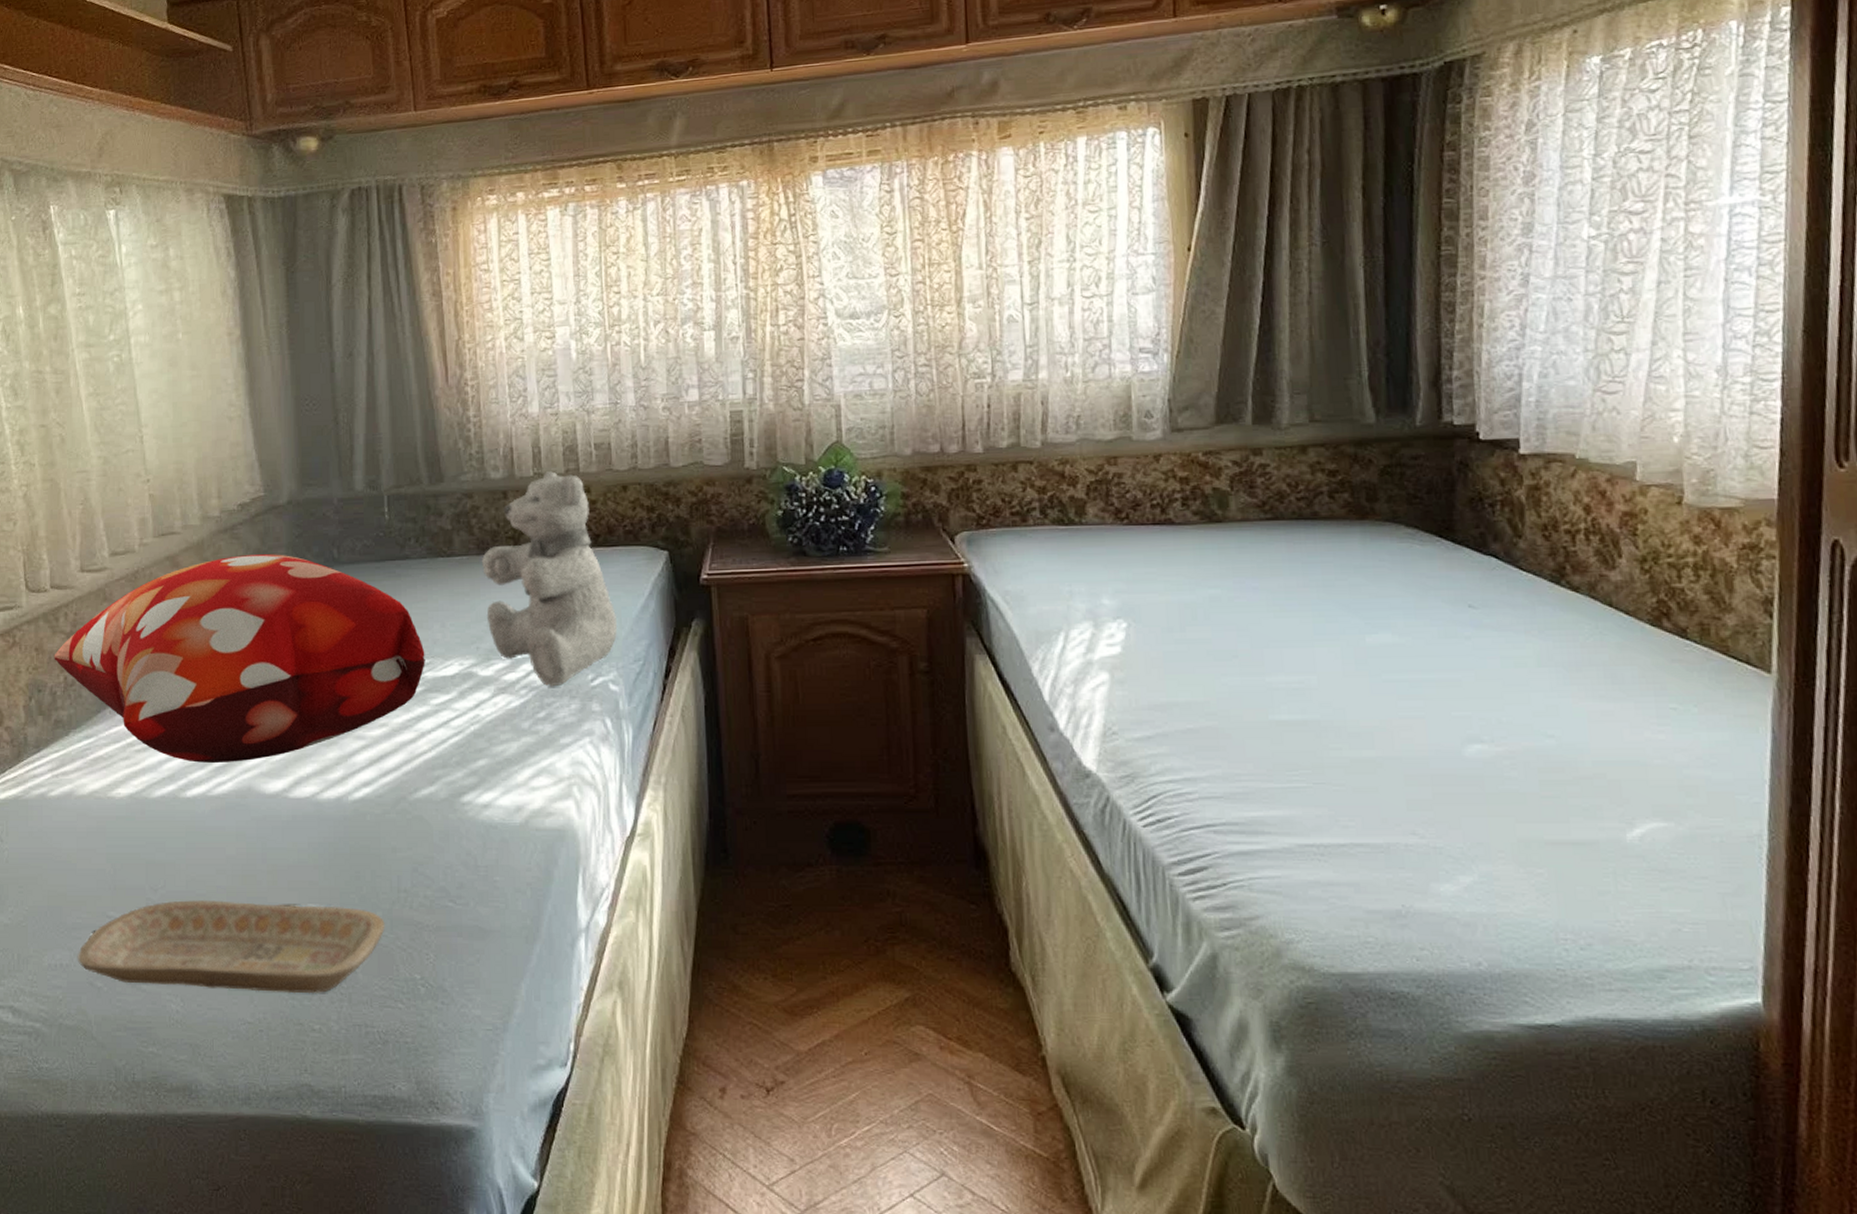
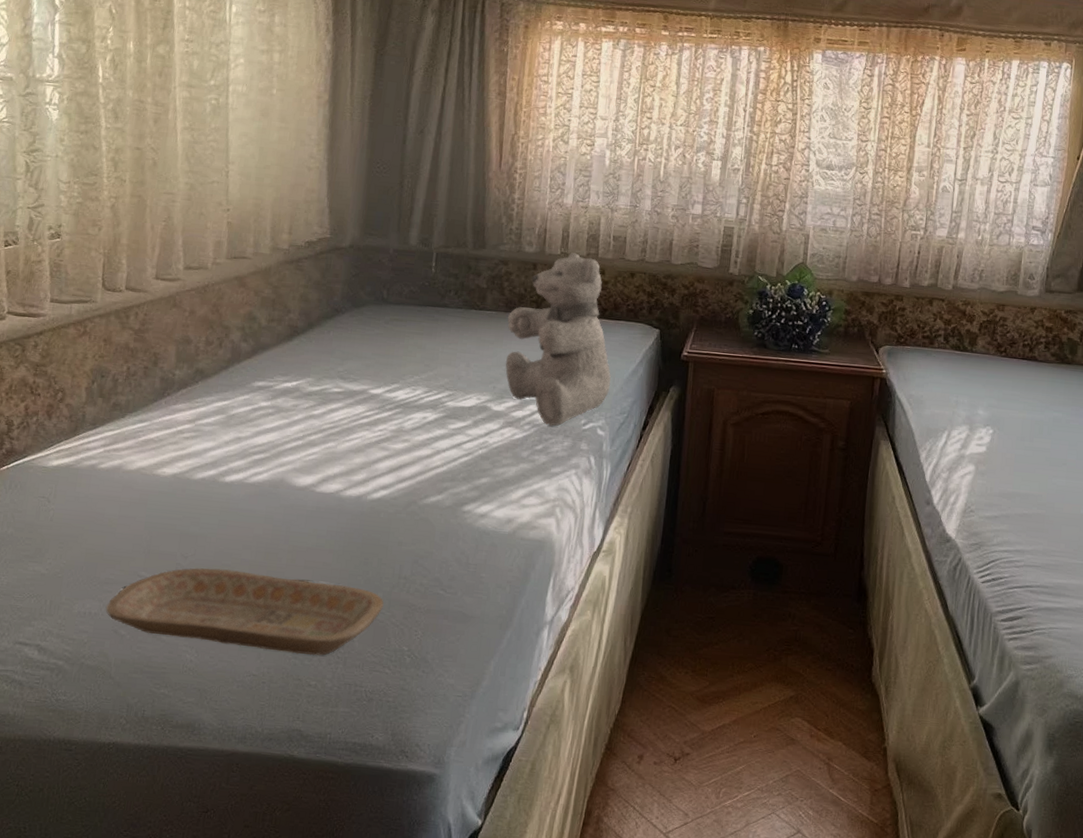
decorative pillow: present [54,554,425,763] -> none [120,284,450,457]

